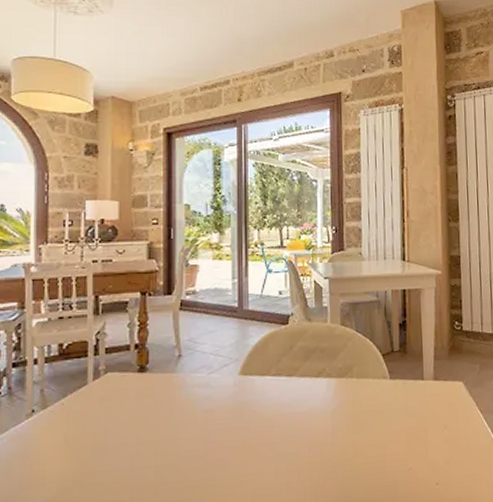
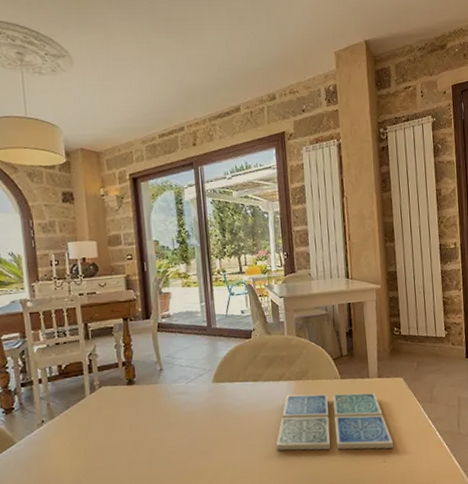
drink coaster: none [308,395,449,468] -> present [275,392,393,451]

